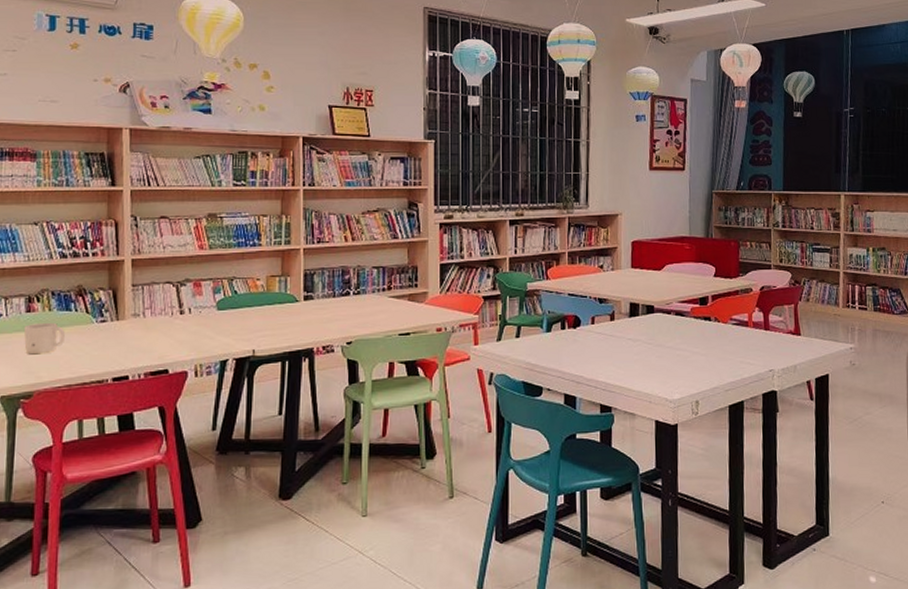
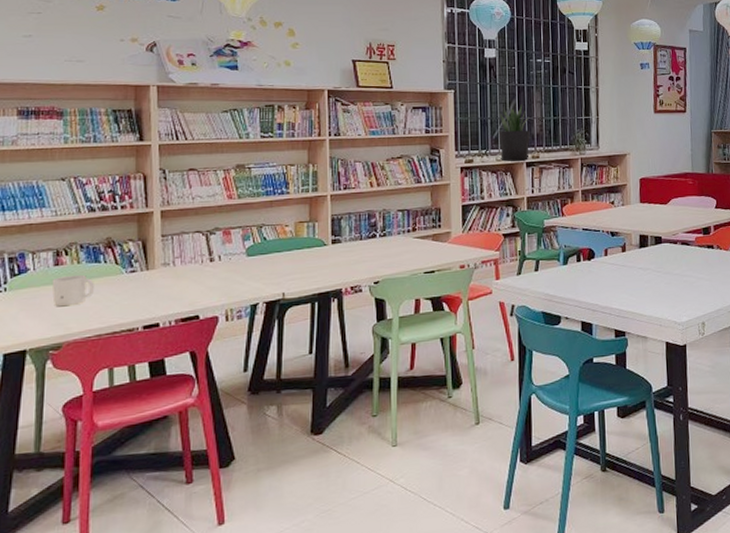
planter: none [480,157,514,218] -> present [498,104,530,162]

